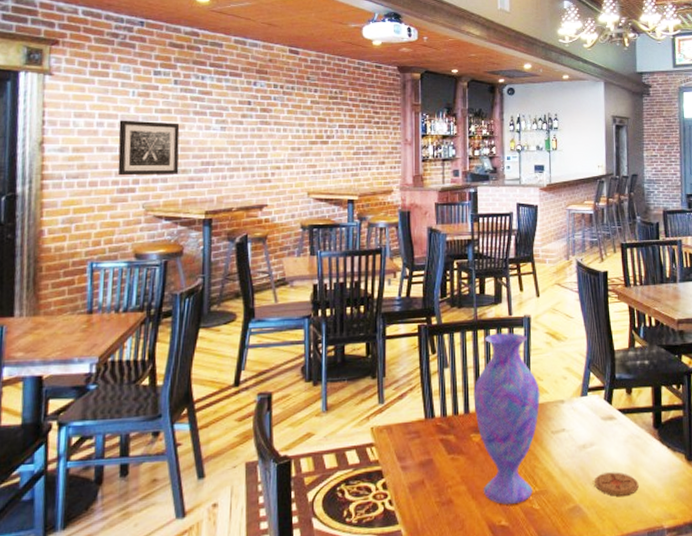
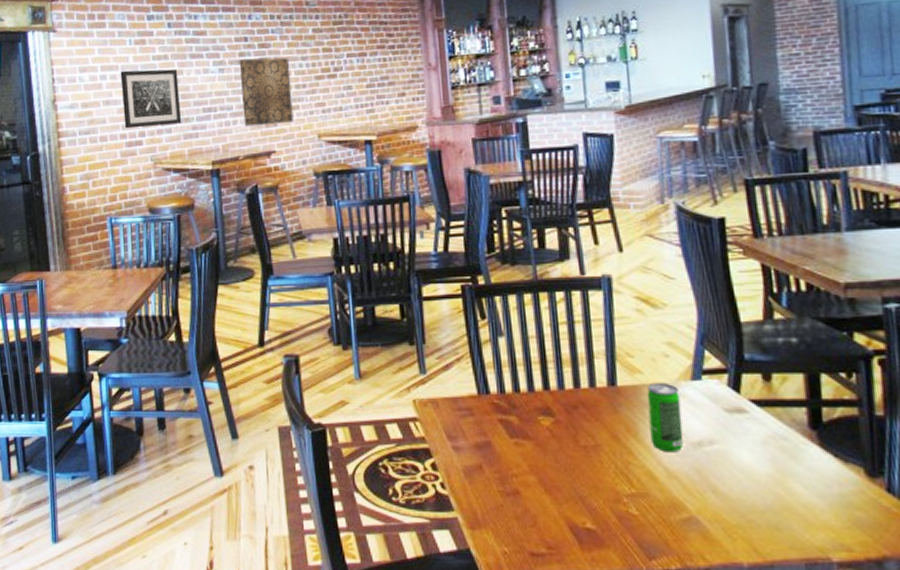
wall art: none [240,120,288,181] -> present [239,57,294,127]
vase: present [473,332,540,505] -> none [538,296,632,505]
beverage can: none [550,399,574,456] -> present [647,382,684,453]
coaster: present [594,472,639,496] -> none [717,480,789,512]

